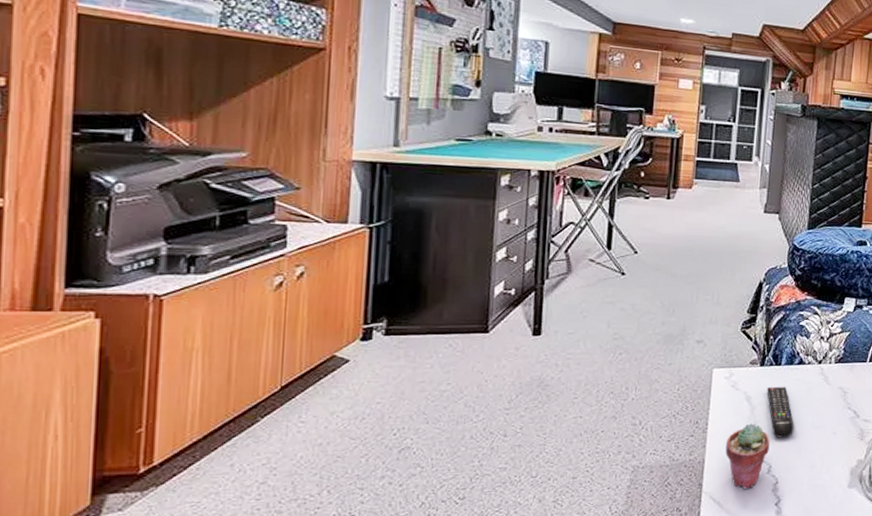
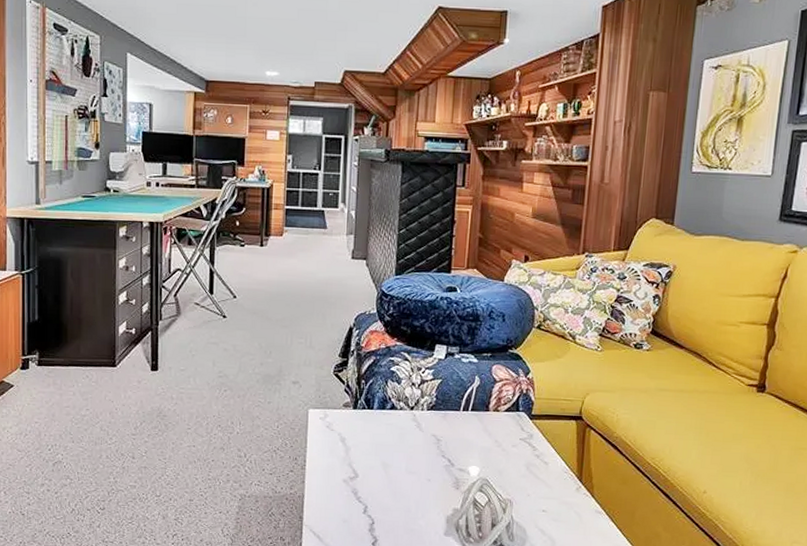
potted succulent: present [725,423,770,490] -> none [323,464,365,527]
remote control: present [767,386,794,438] -> none [360,429,388,480]

